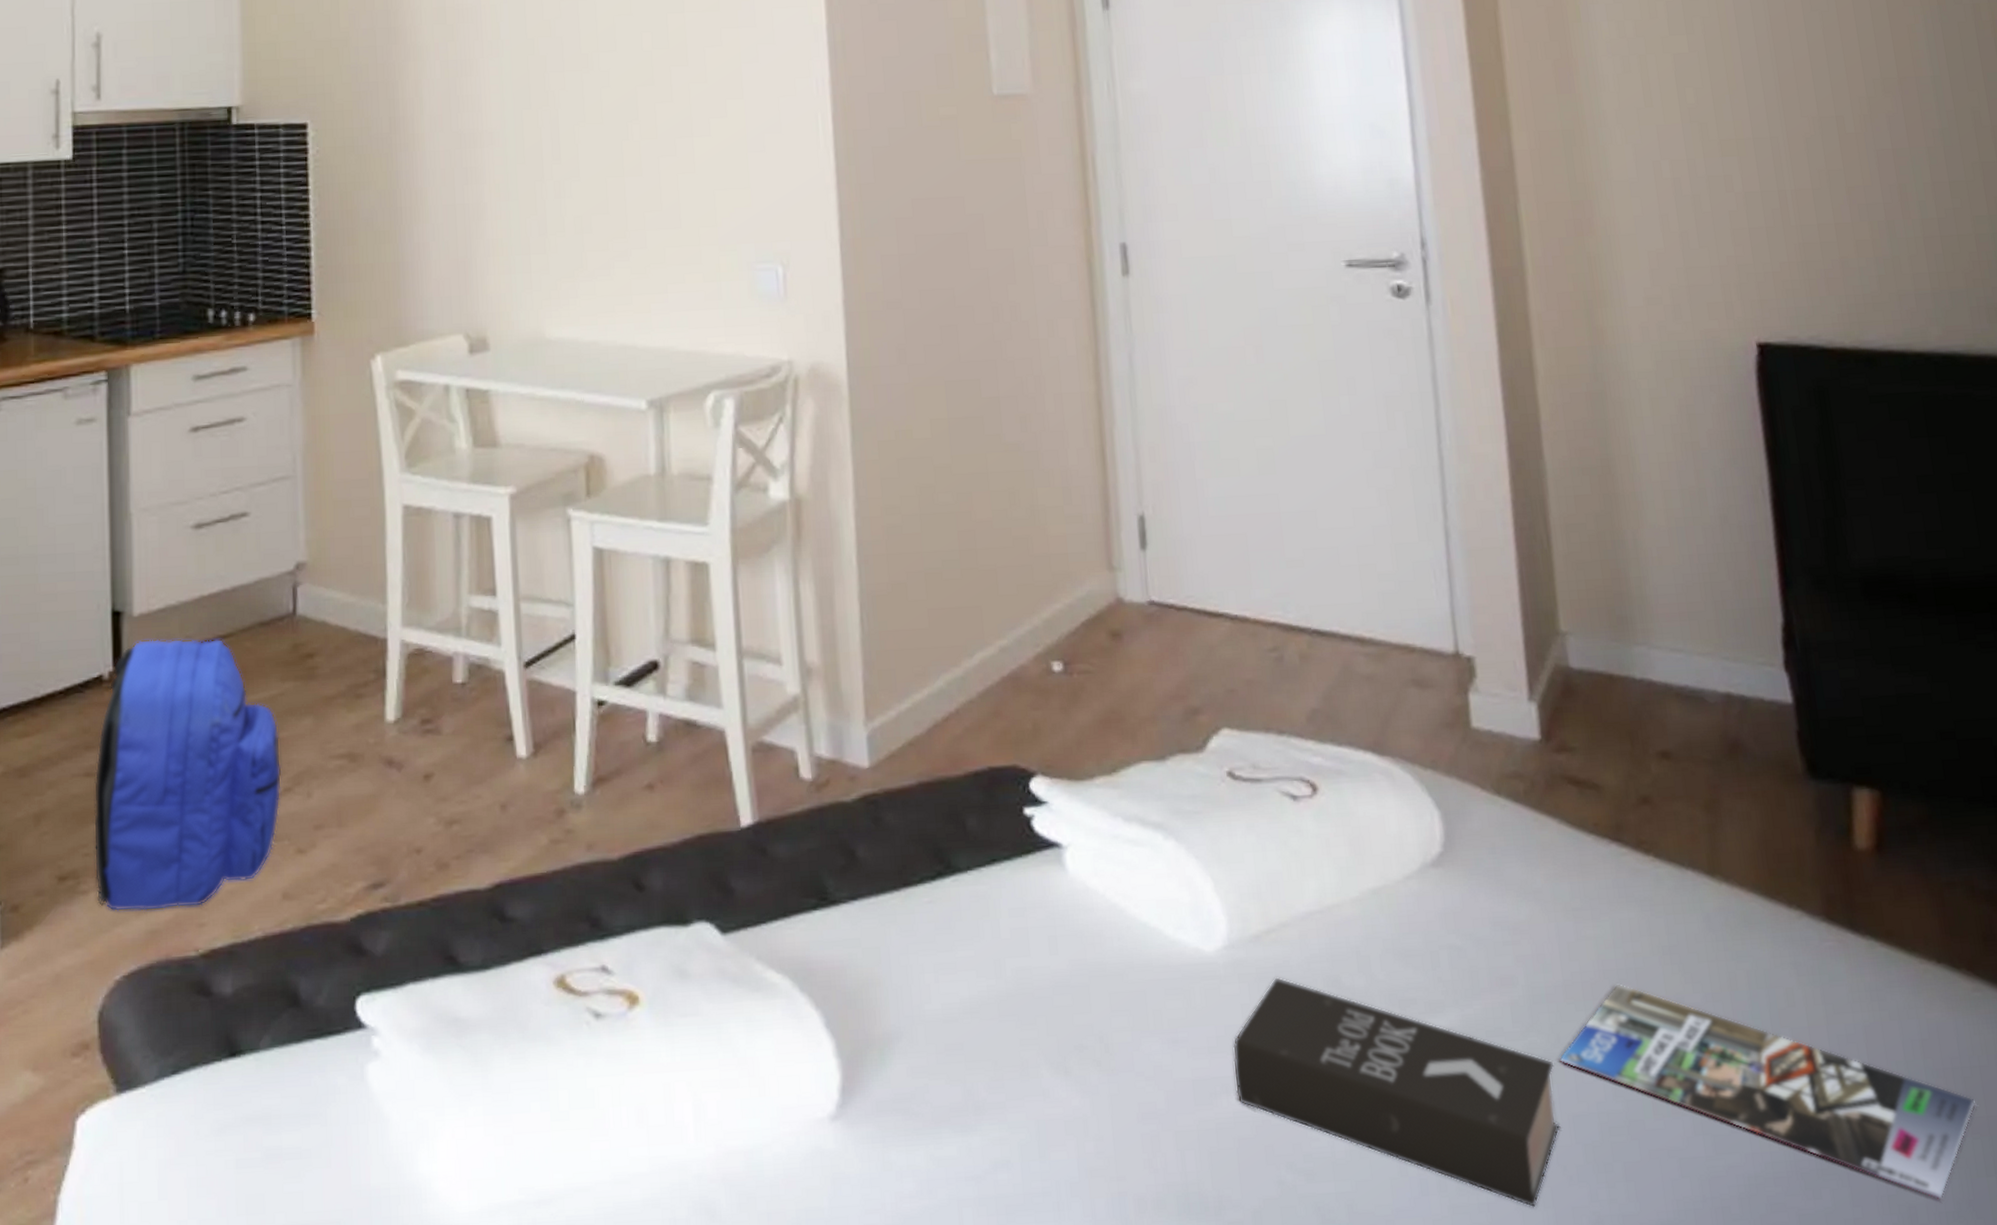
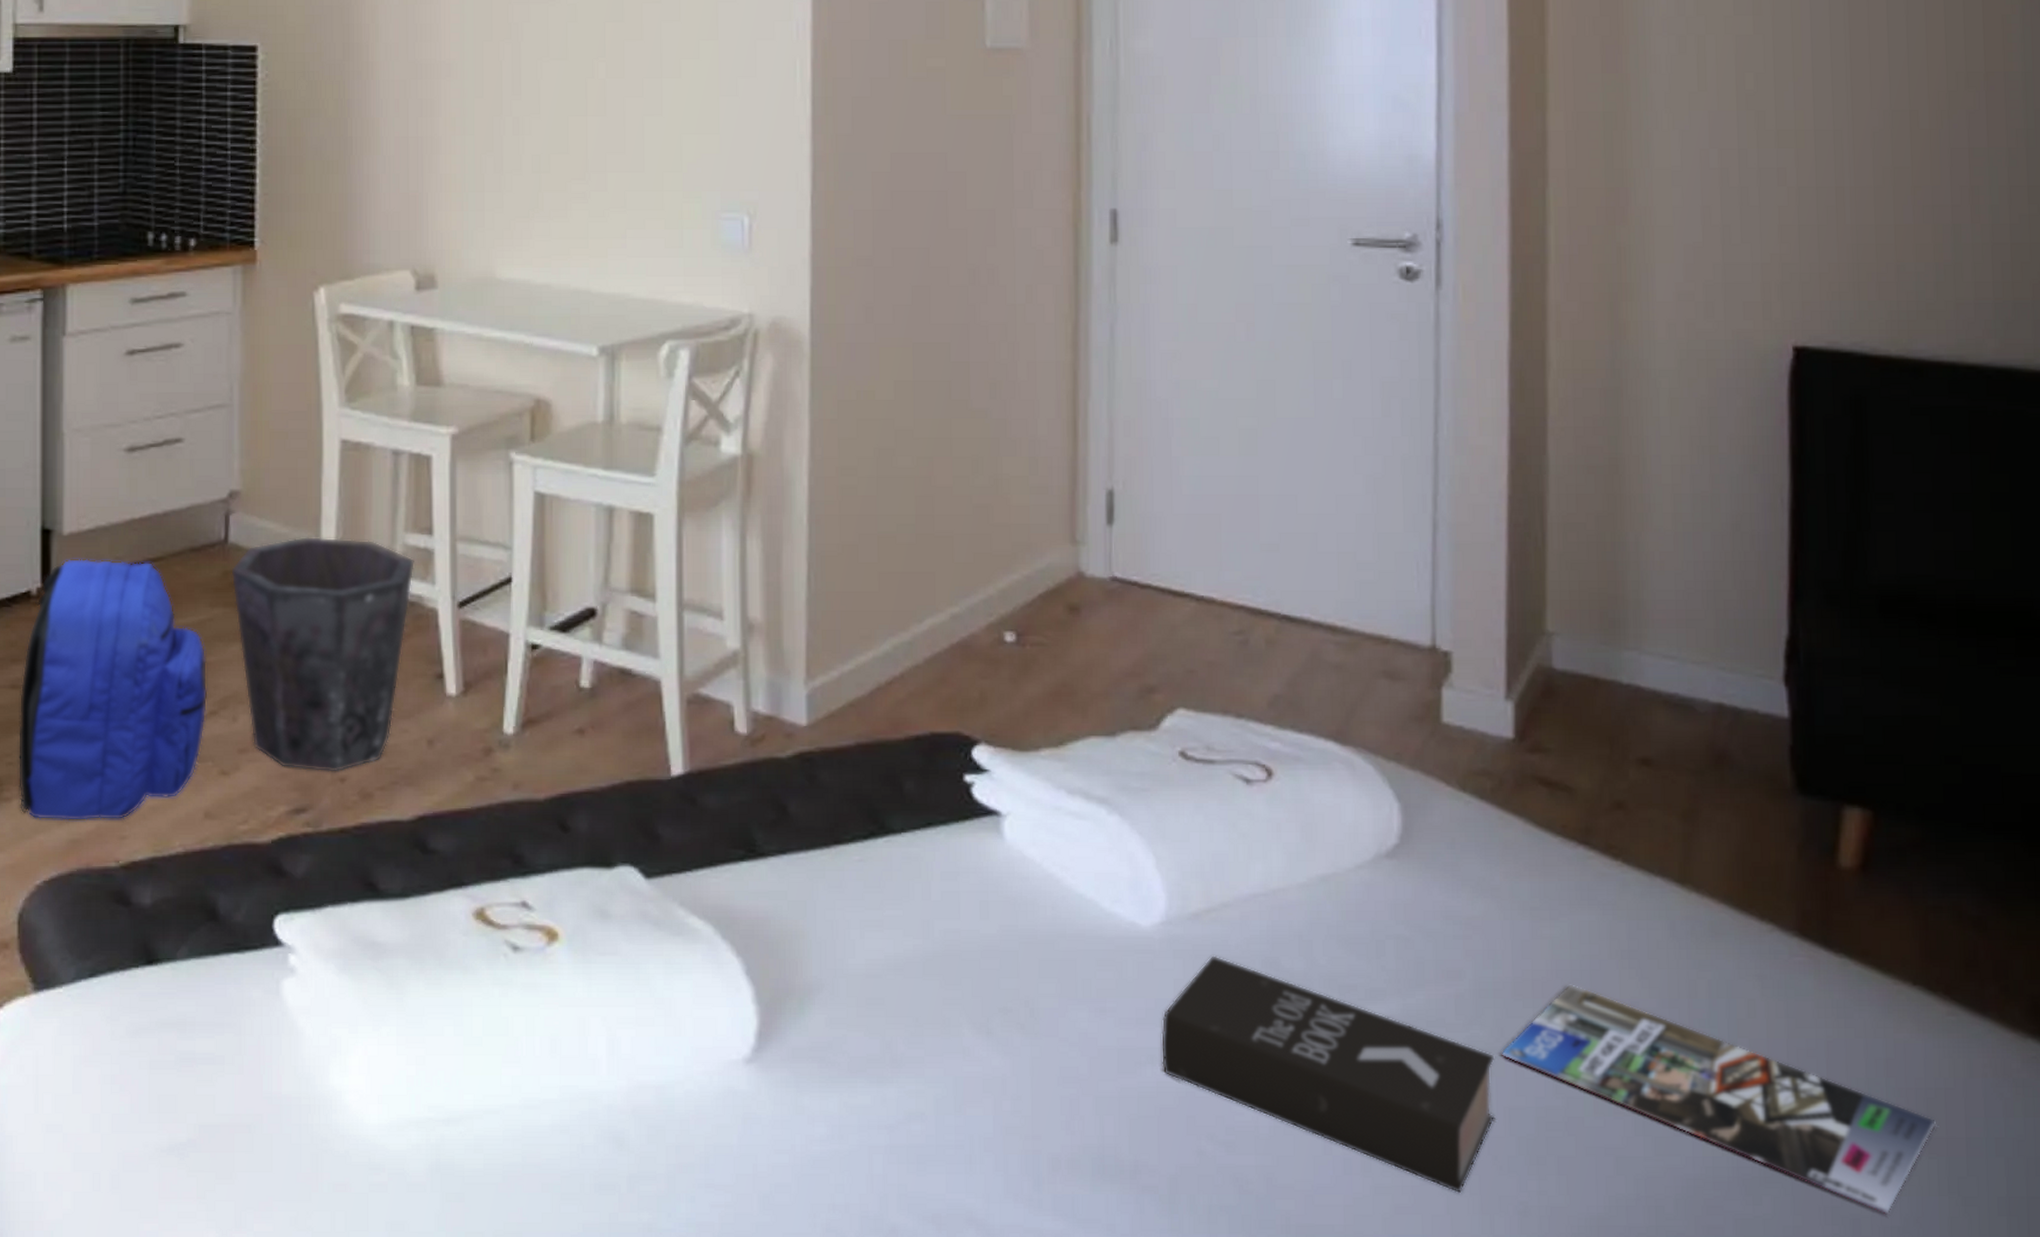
waste bin: none [300,603,481,844] -> present [231,536,416,772]

